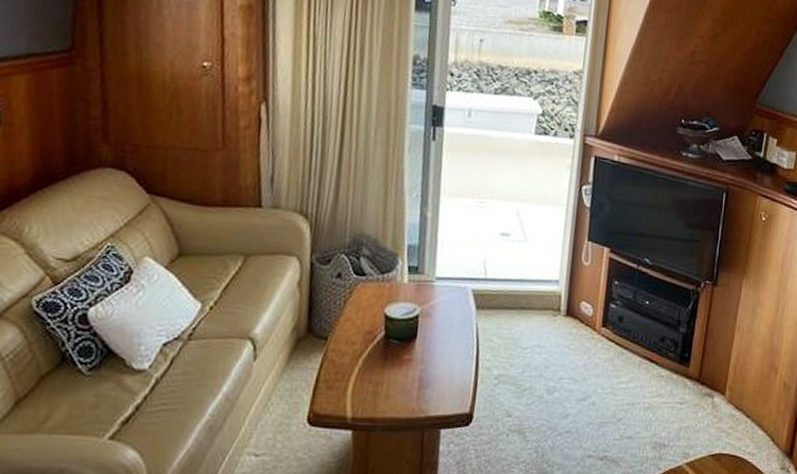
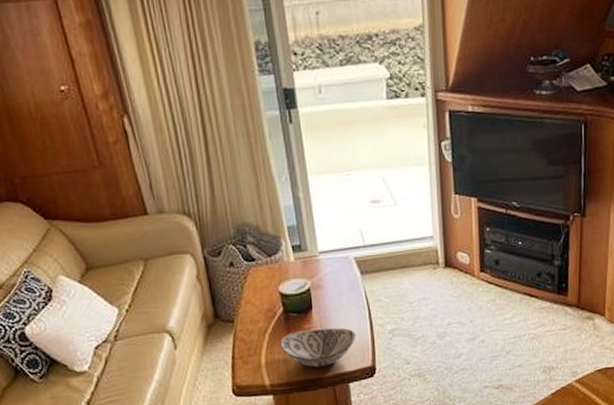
decorative bowl: none [372,360,459,406] -> present [280,327,356,368]

